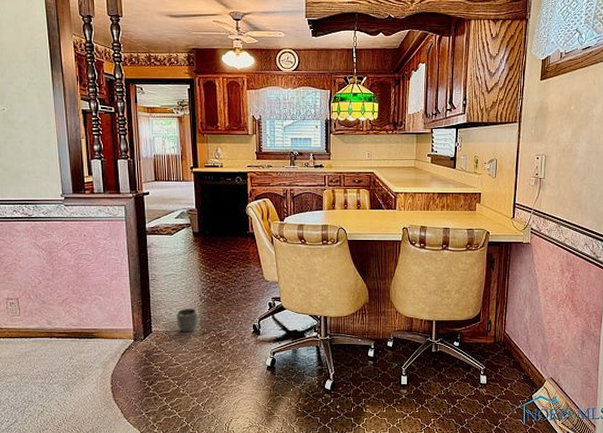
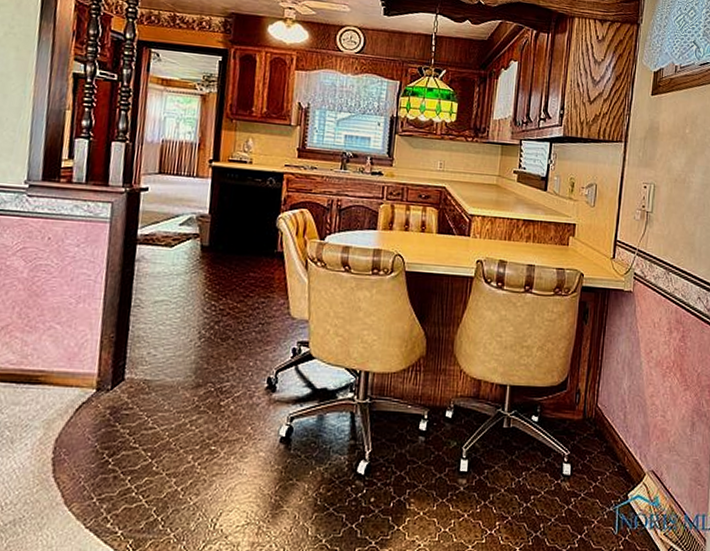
planter: present [176,308,198,333] -> none [161,349,194,384]

